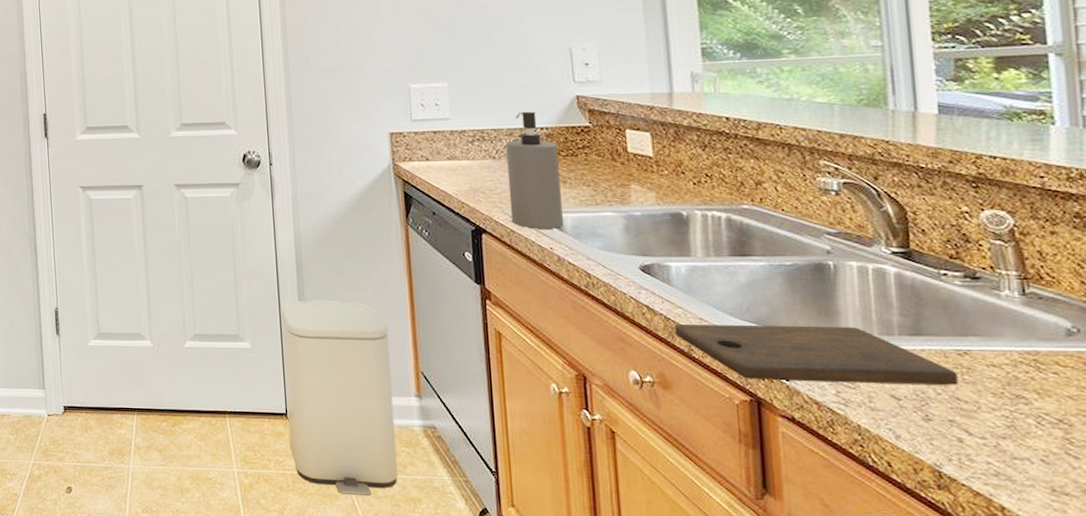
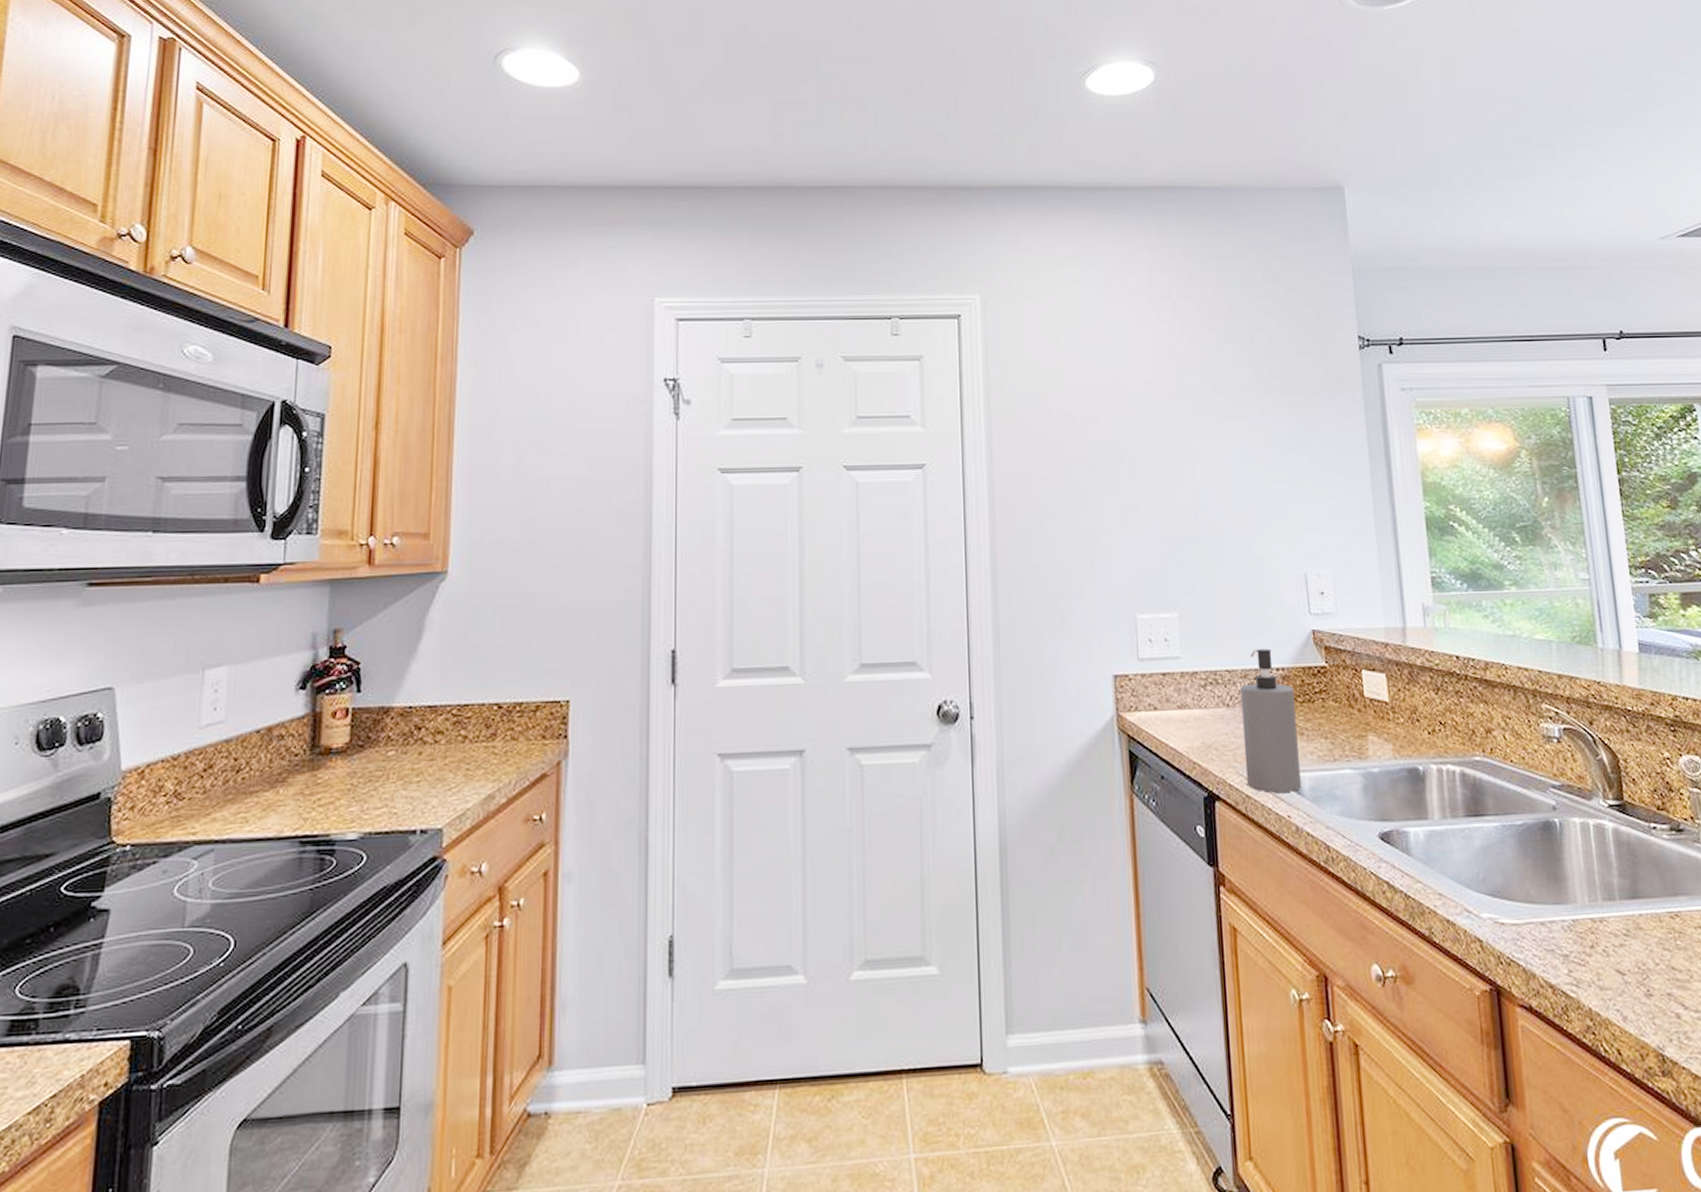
pedal bin: present [280,300,398,497] -> none [978,898,1118,1173]
cutting board: present [674,324,958,385] -> none [1414,893,1673,964]

